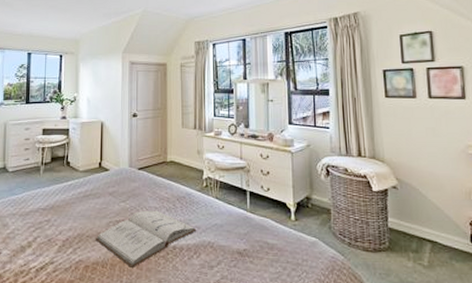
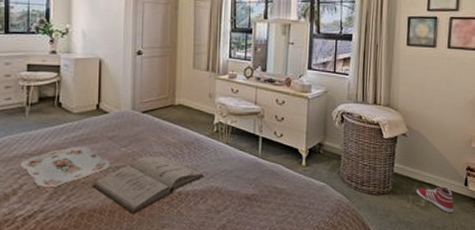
serving tray: none [35,201,111,241] -> present [20,146,110,188]
sneaker: none [415,243,463,273] -> present [415,186,454,213]

